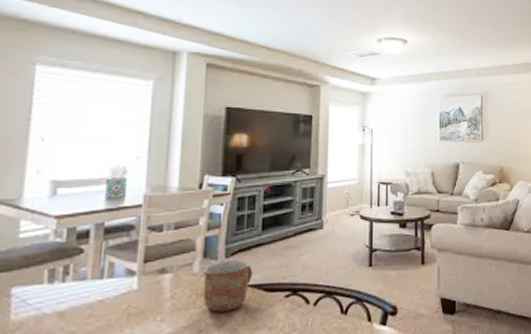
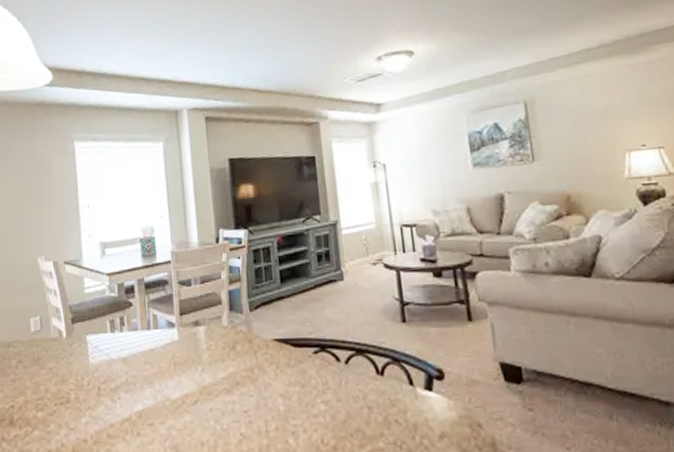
mug: present [203,260,252,312] -> none [231,314,278,366]

